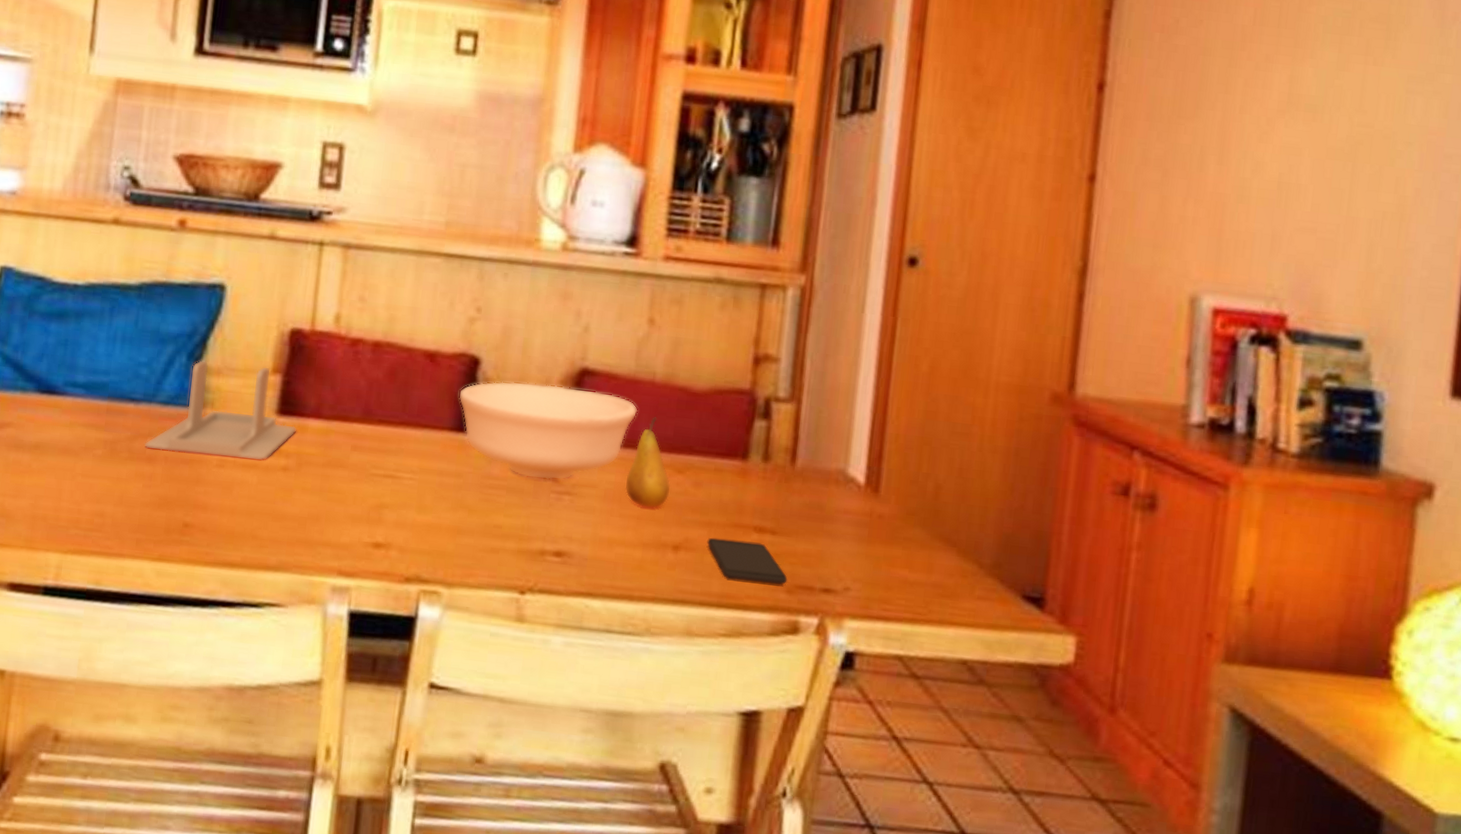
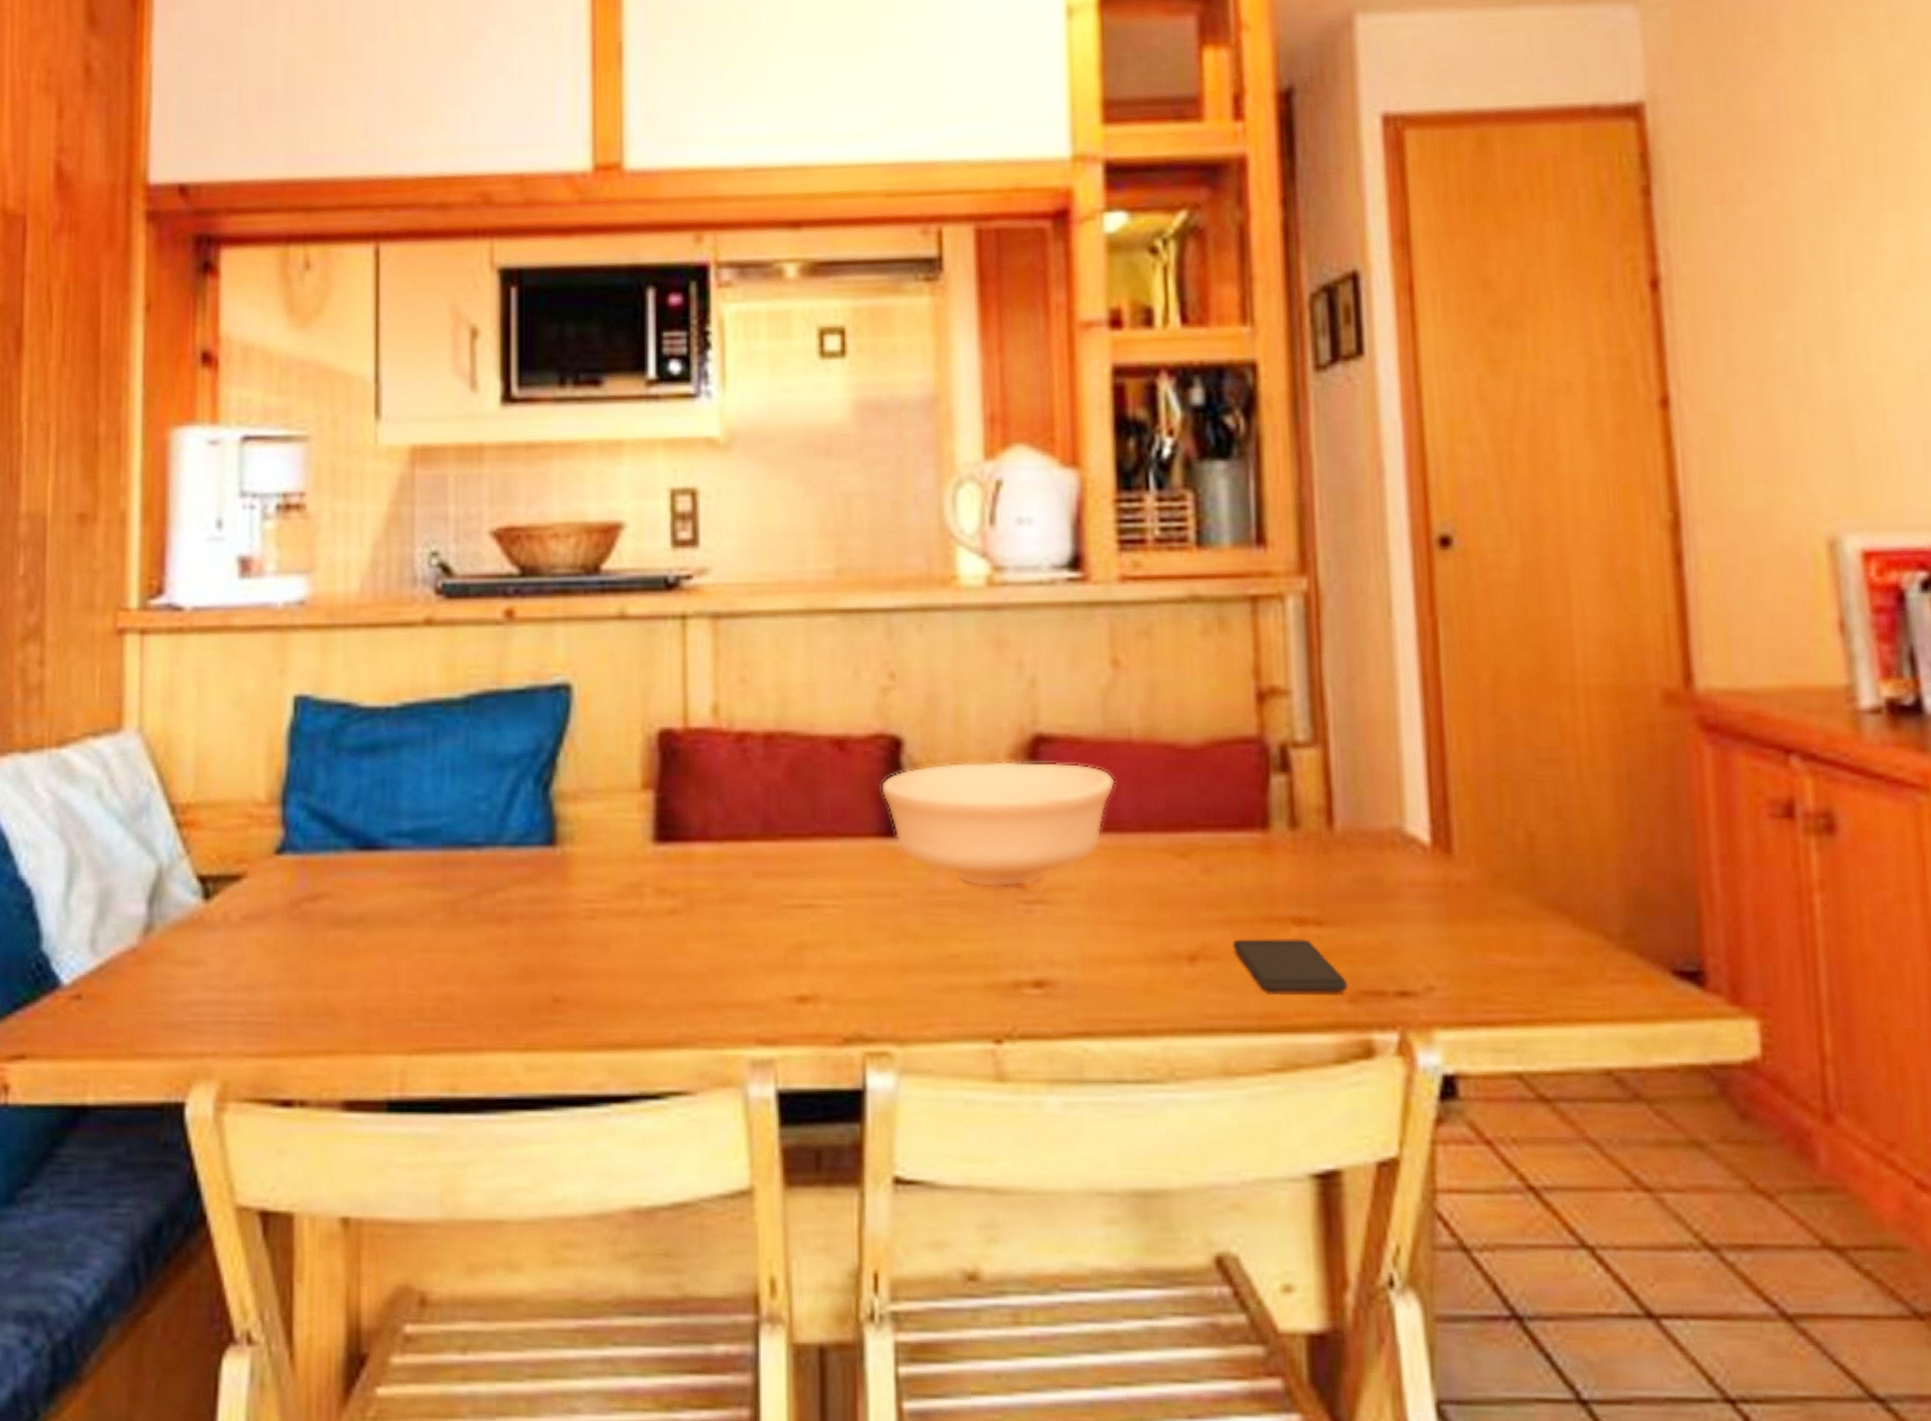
napkin holder: present [144,360,297,461] -> none [493,782,682,906]
fruit: present [625,417,671,508] -> none [1112,787,1173,908]

